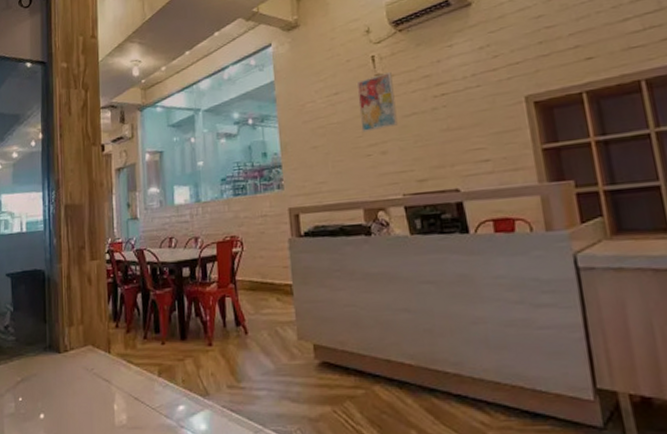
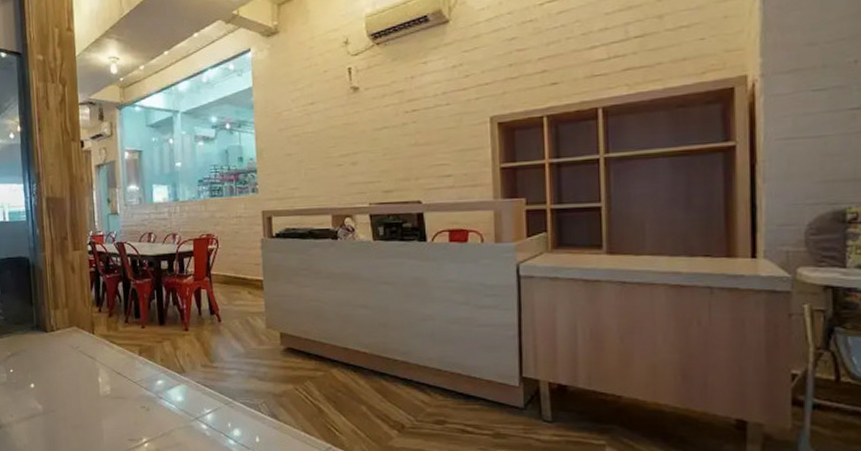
wall art: present [356,72,398,133] -> none [332,85,369,143]

